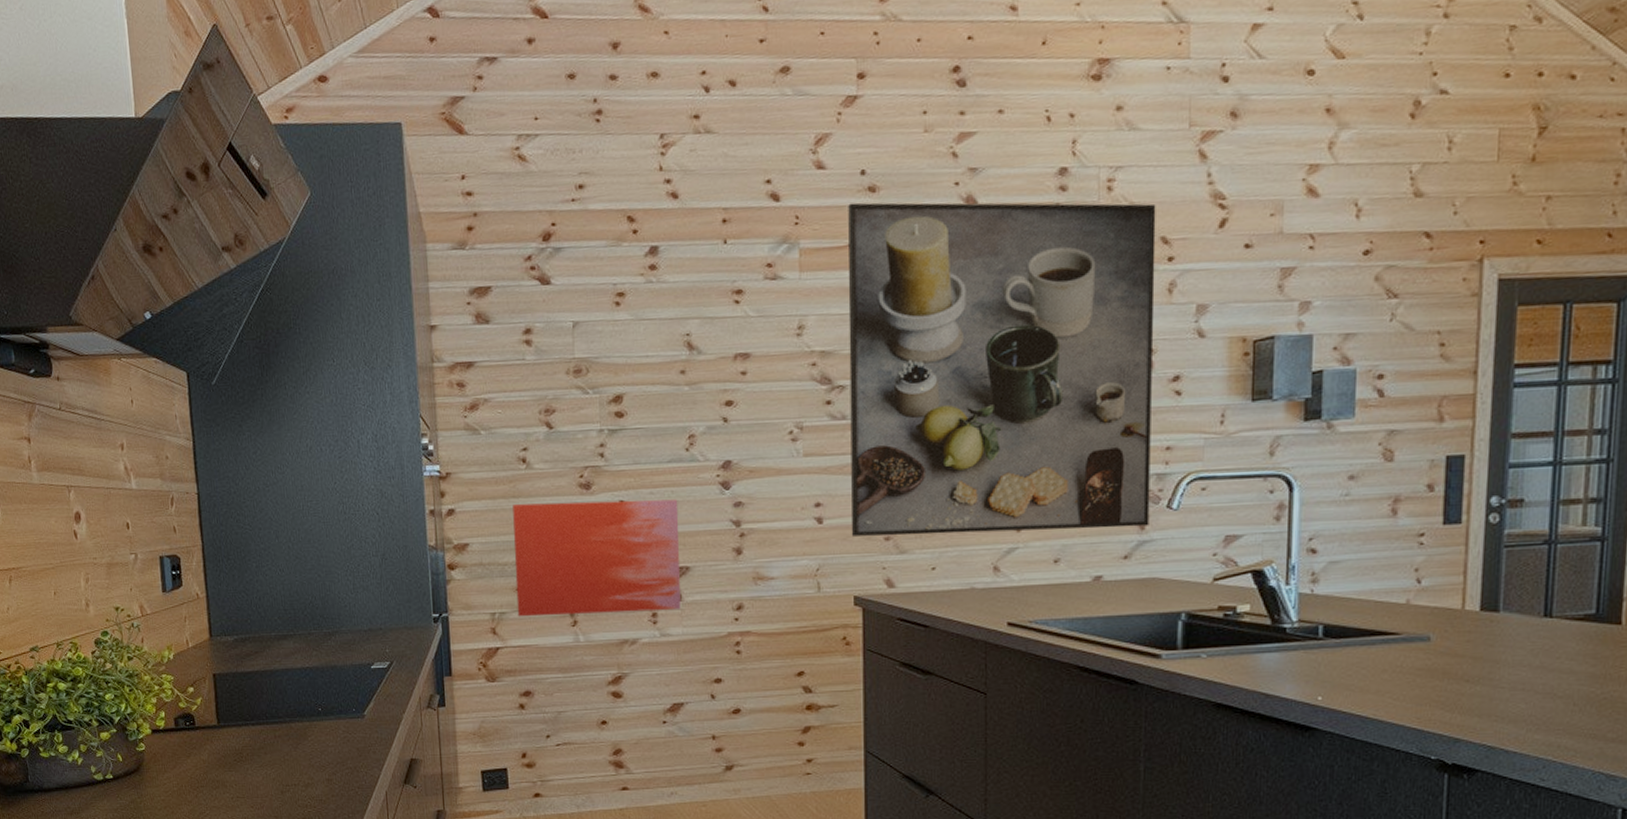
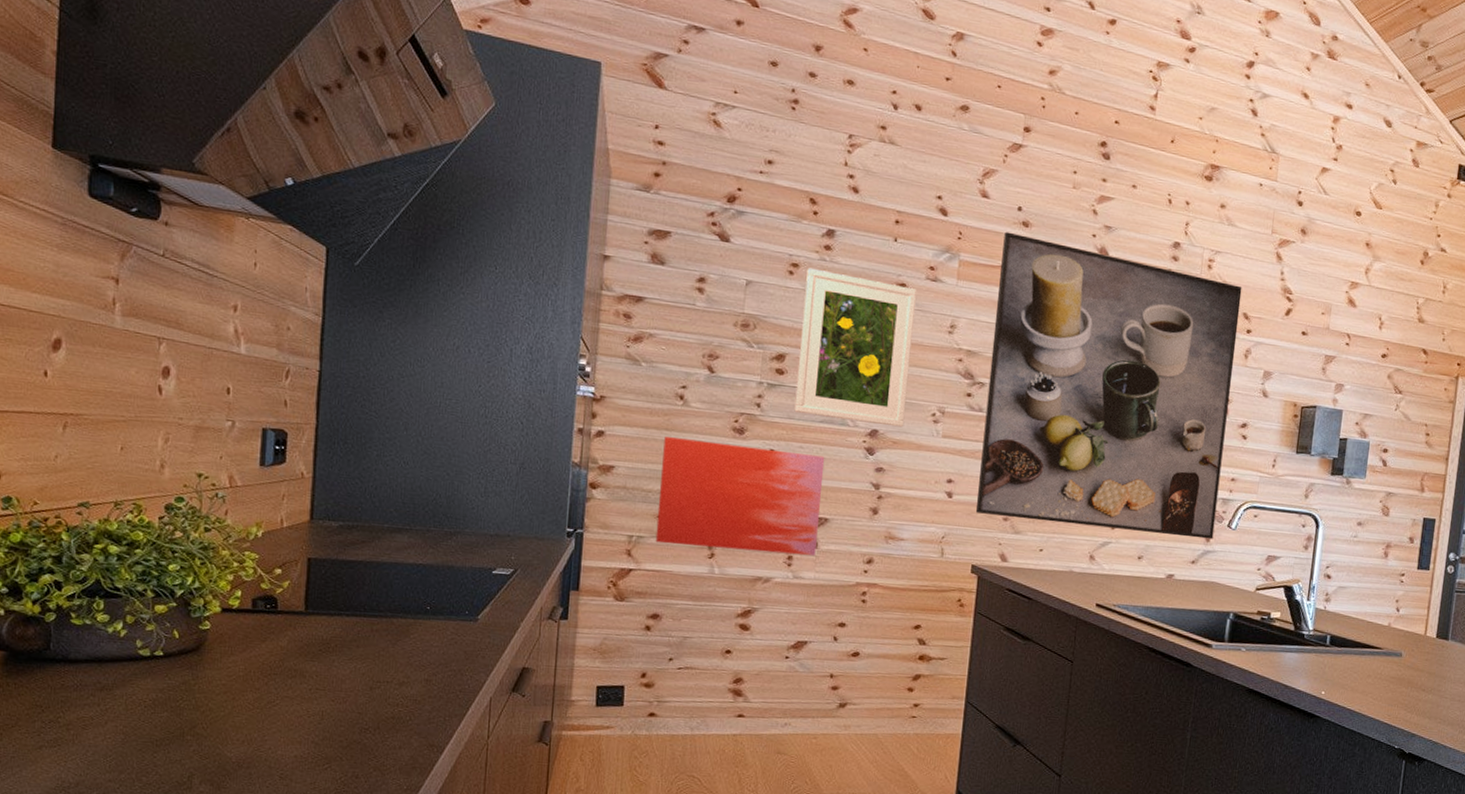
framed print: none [634,292,759,457] -> present [794,268,917,428]

